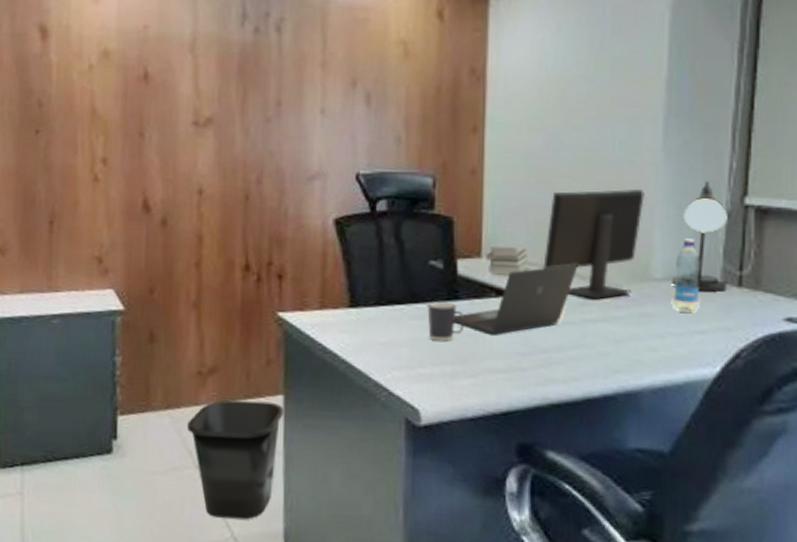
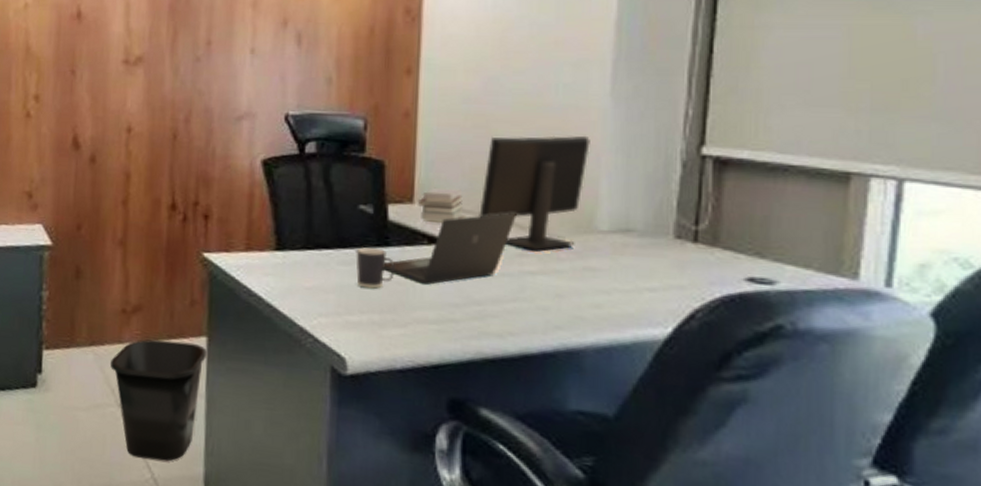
desk lamp: present [671,181,728,292] -> none [618,129,682,247]
bottle: present [674,238,701,314] -> none [621,189,651,270]

